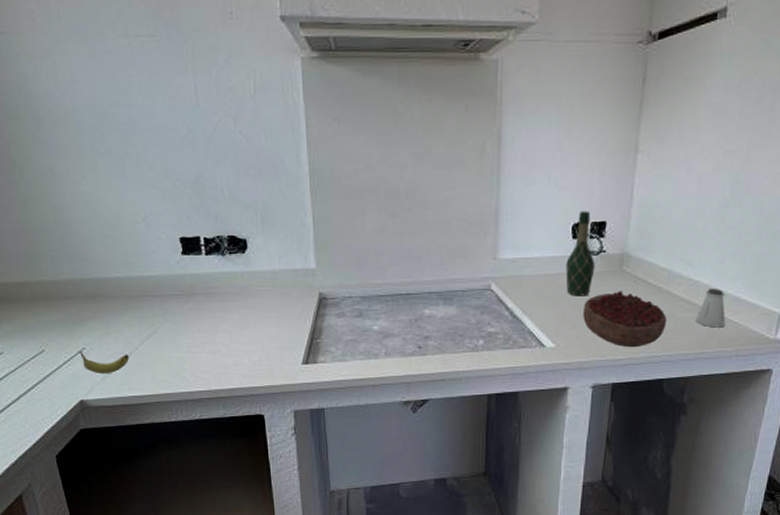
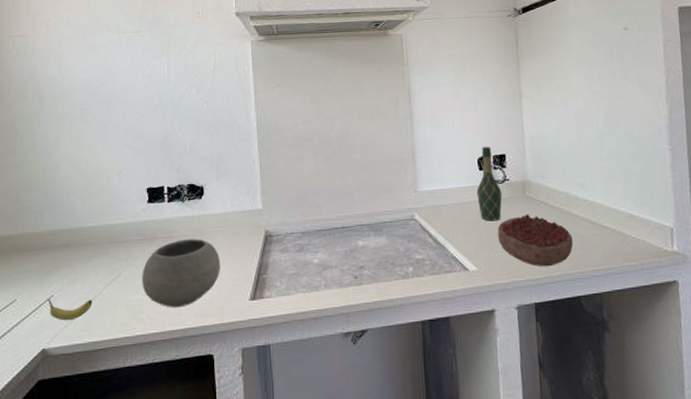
bowl: none [181,297,270,368] -> present [142,238,221,308]
saltshaker: present [696,289,726,328] -> none [598,207,626,244]

